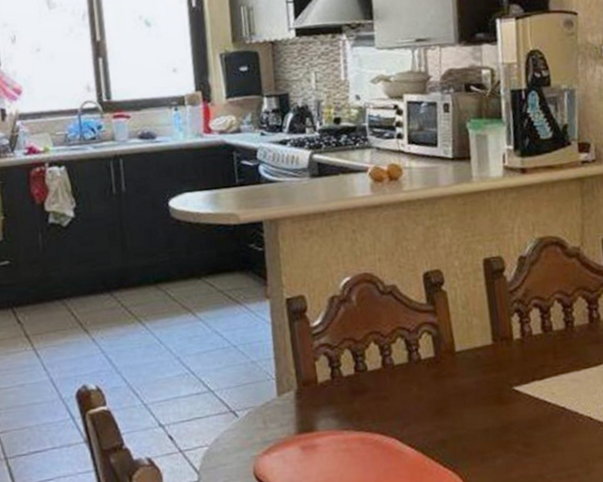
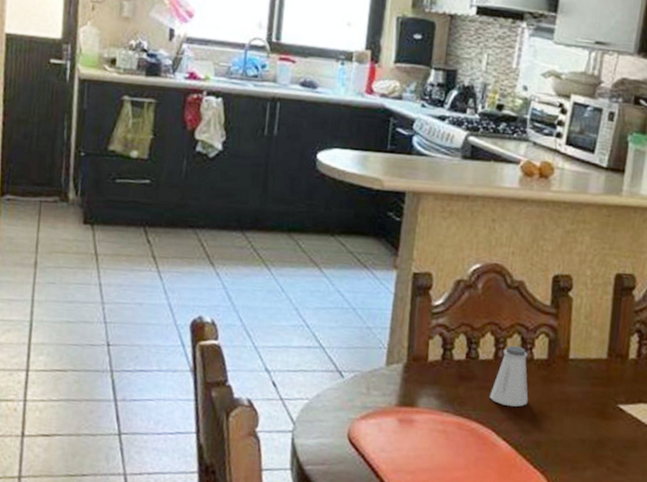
saltshaker: none [385,349,425,412] -> present [489,345,529,407]

